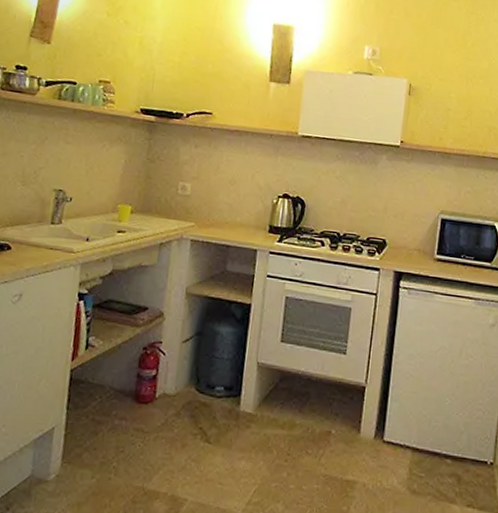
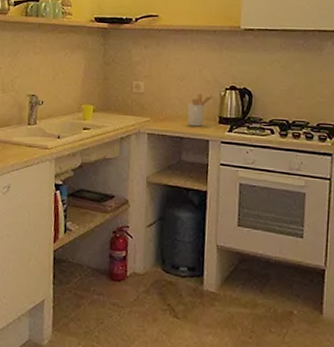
utensil holder: none [235,199,265,235] -> present [187,93,214,127]

